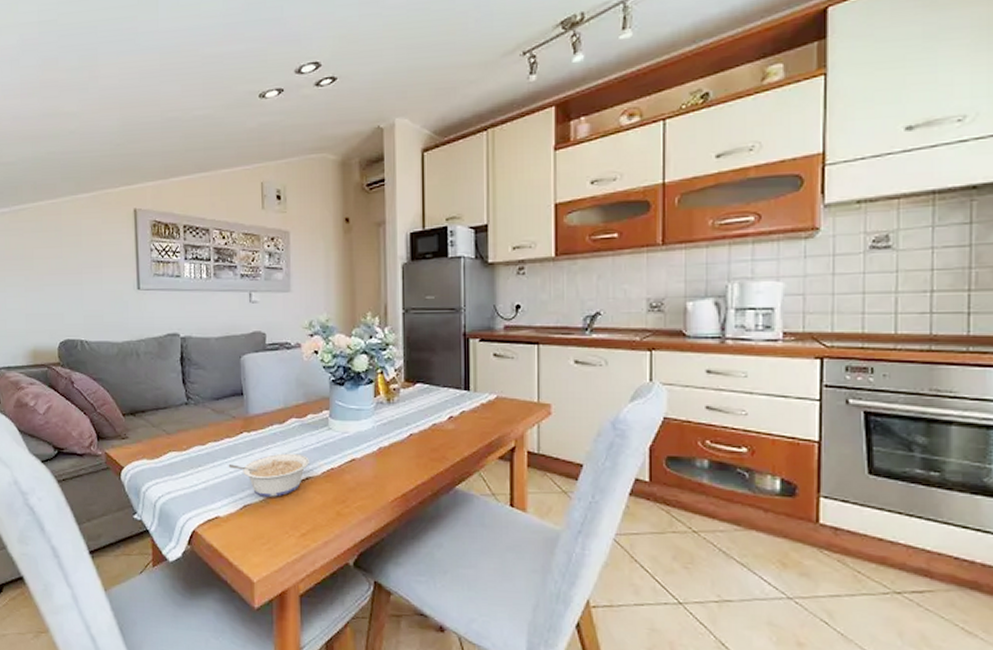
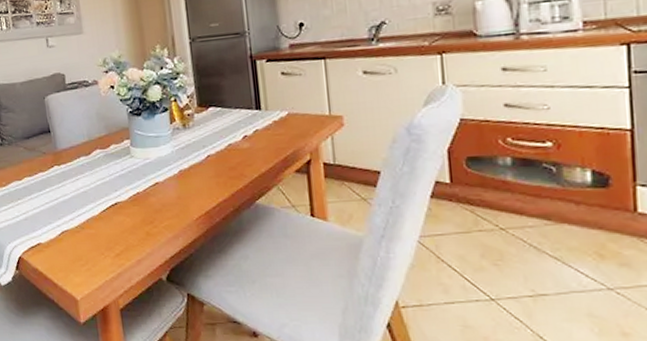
legume: present [228,453,309,497] -> none [44,181,117,223]

